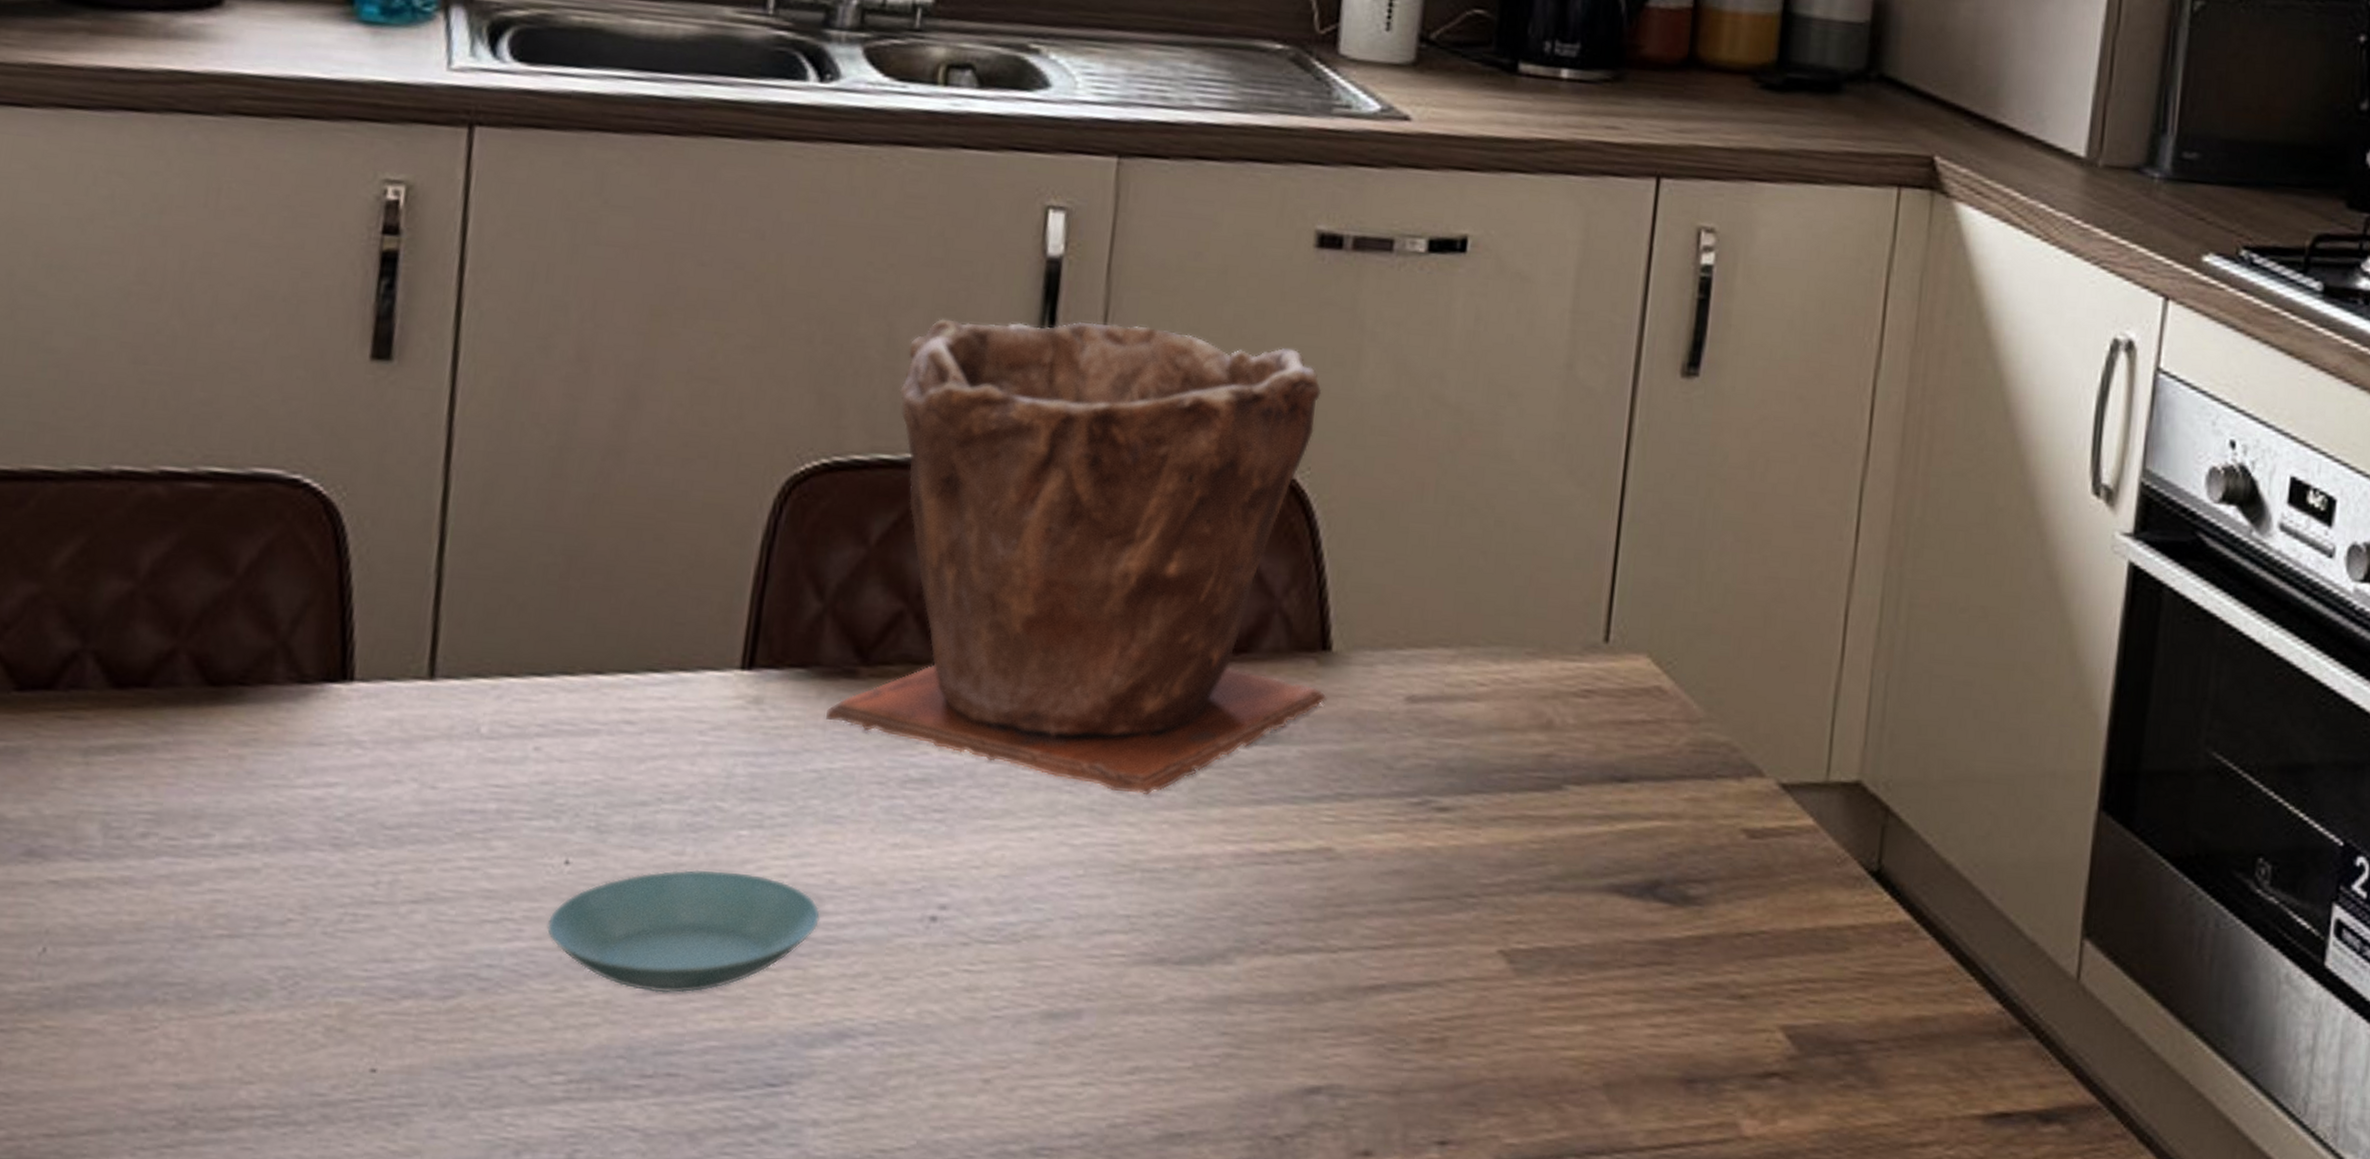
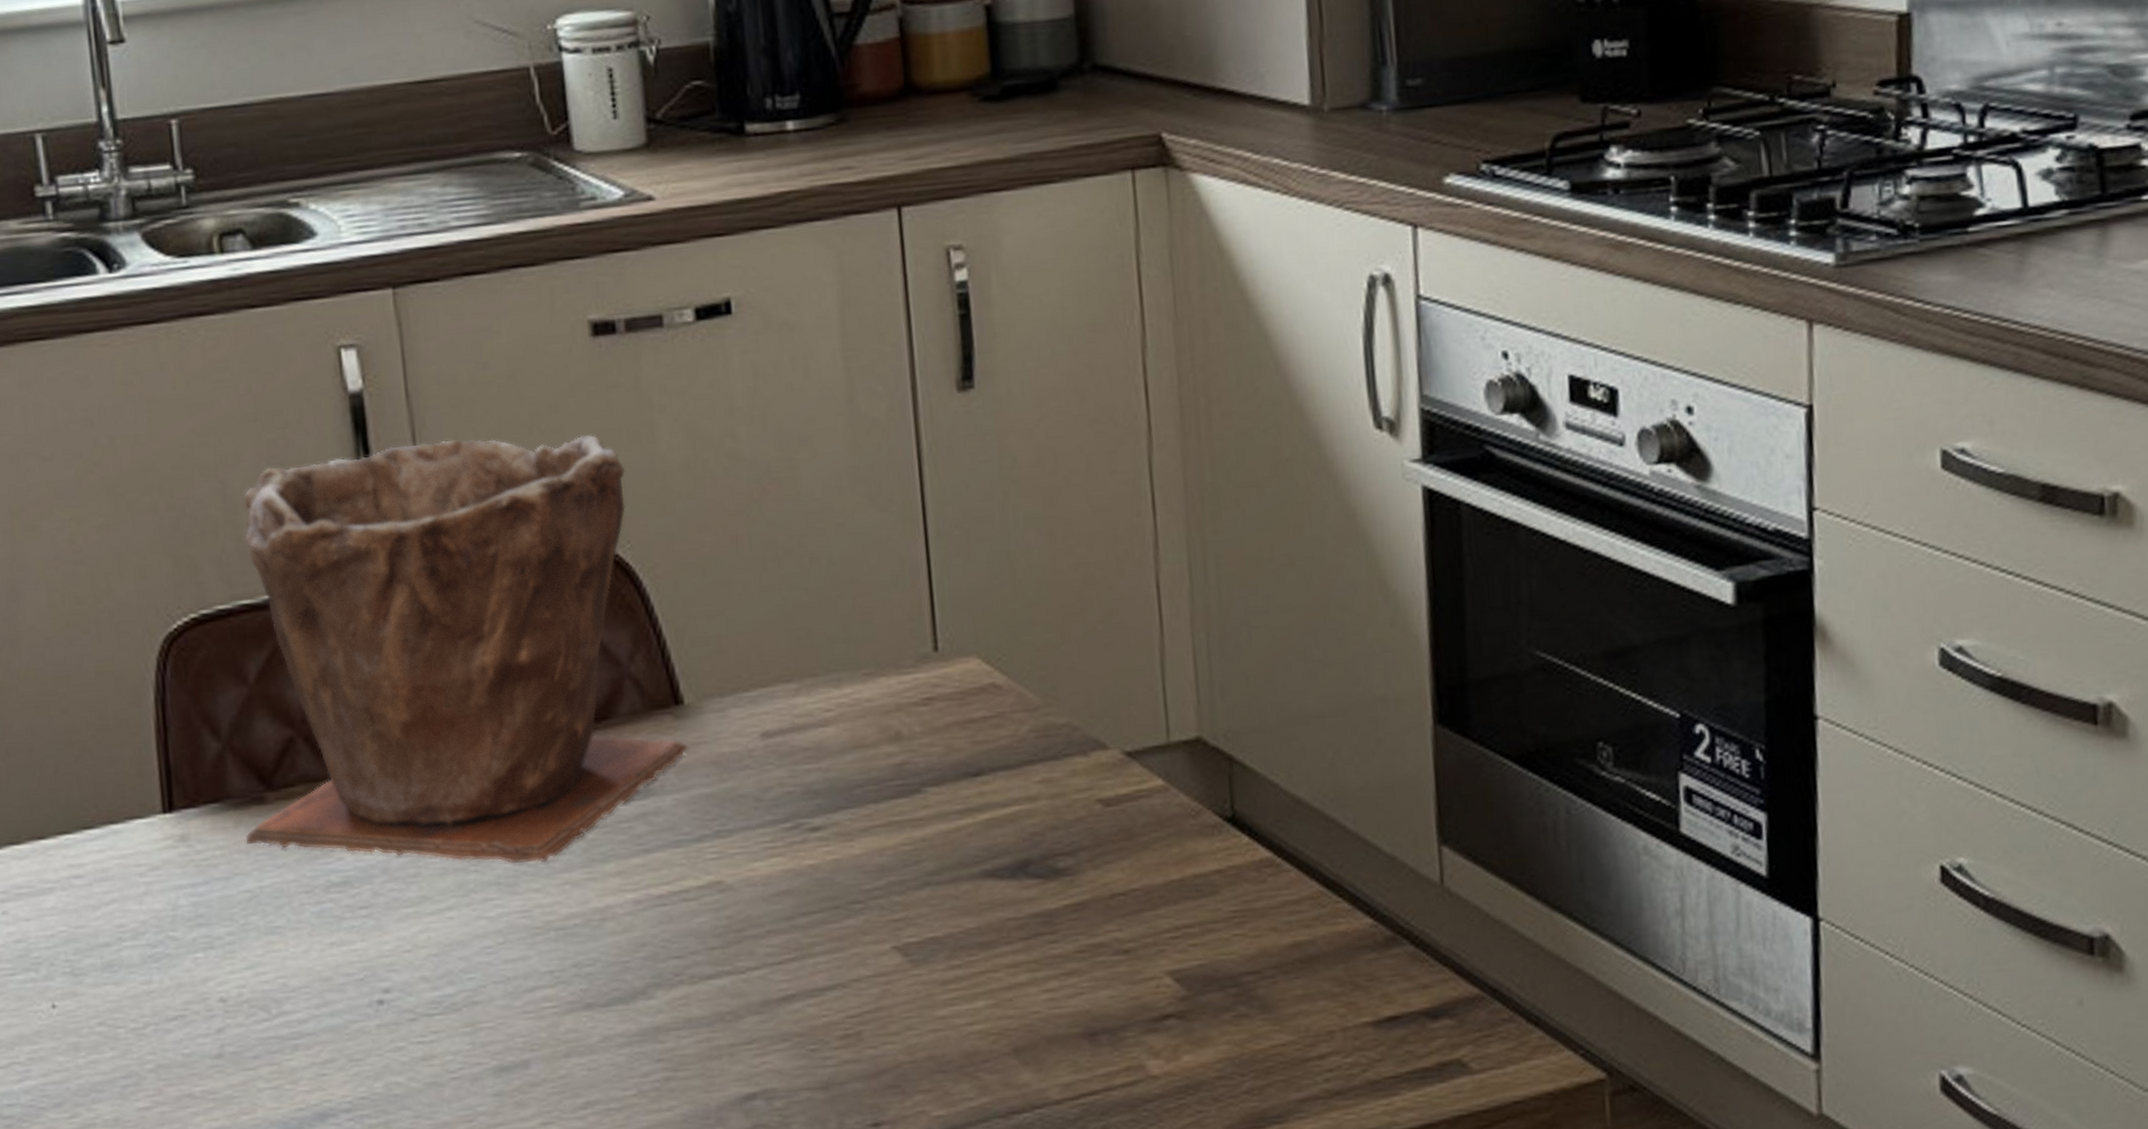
saucer: present [546,869,820,993] -> none [49,989,282,1105]

